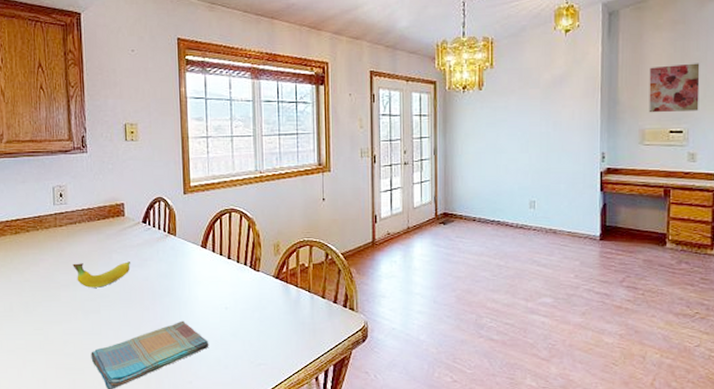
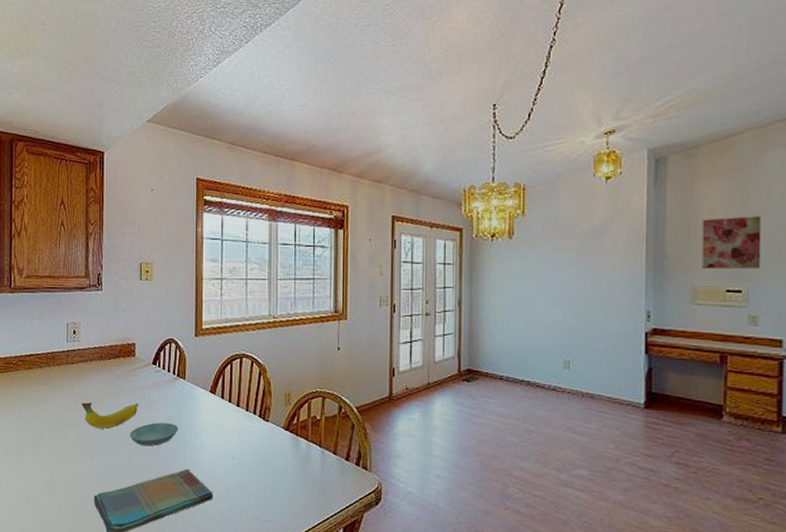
saucer: none [123,278,172,302] -> present [129,422,179,447]

